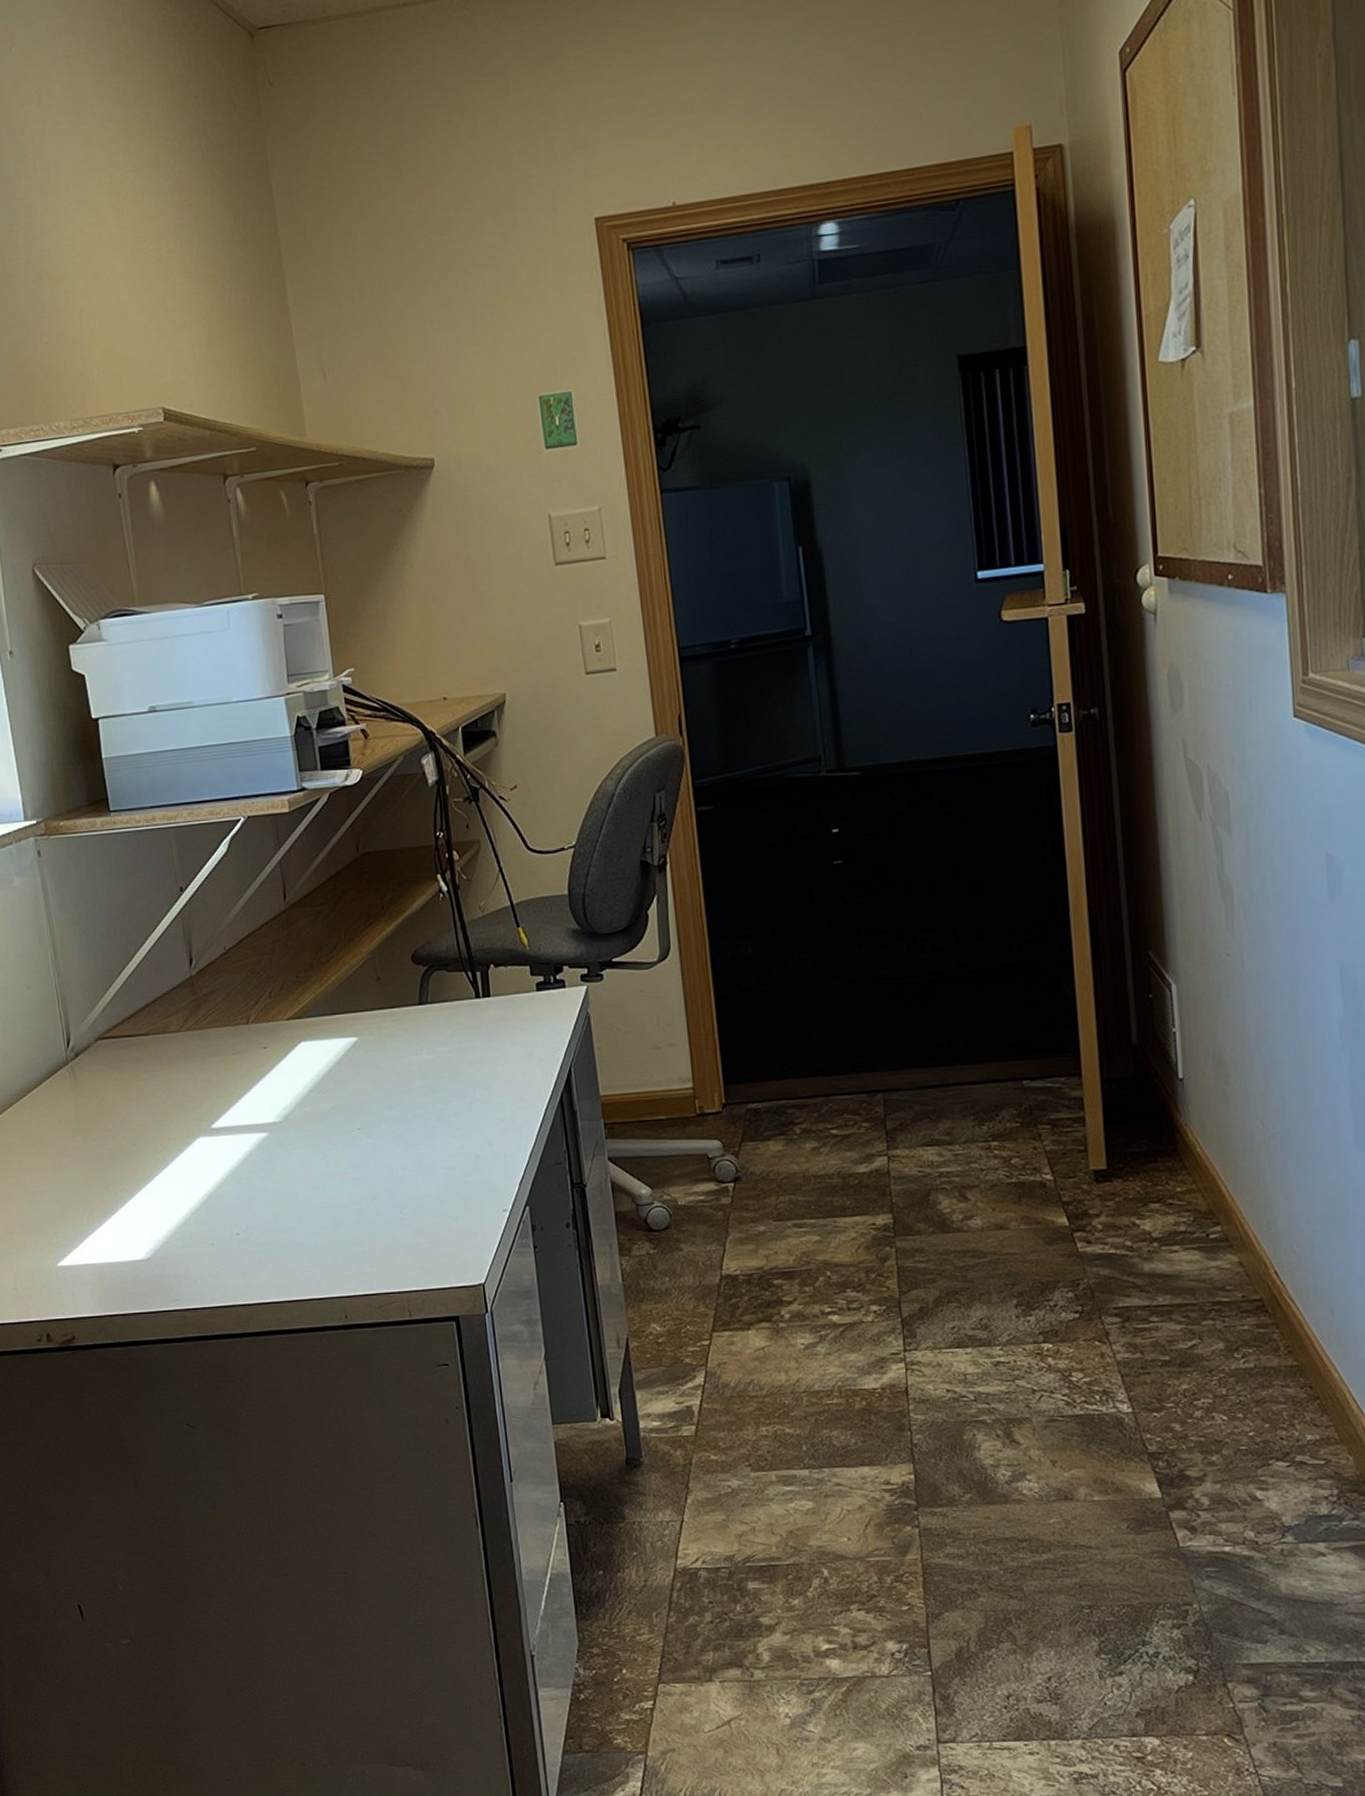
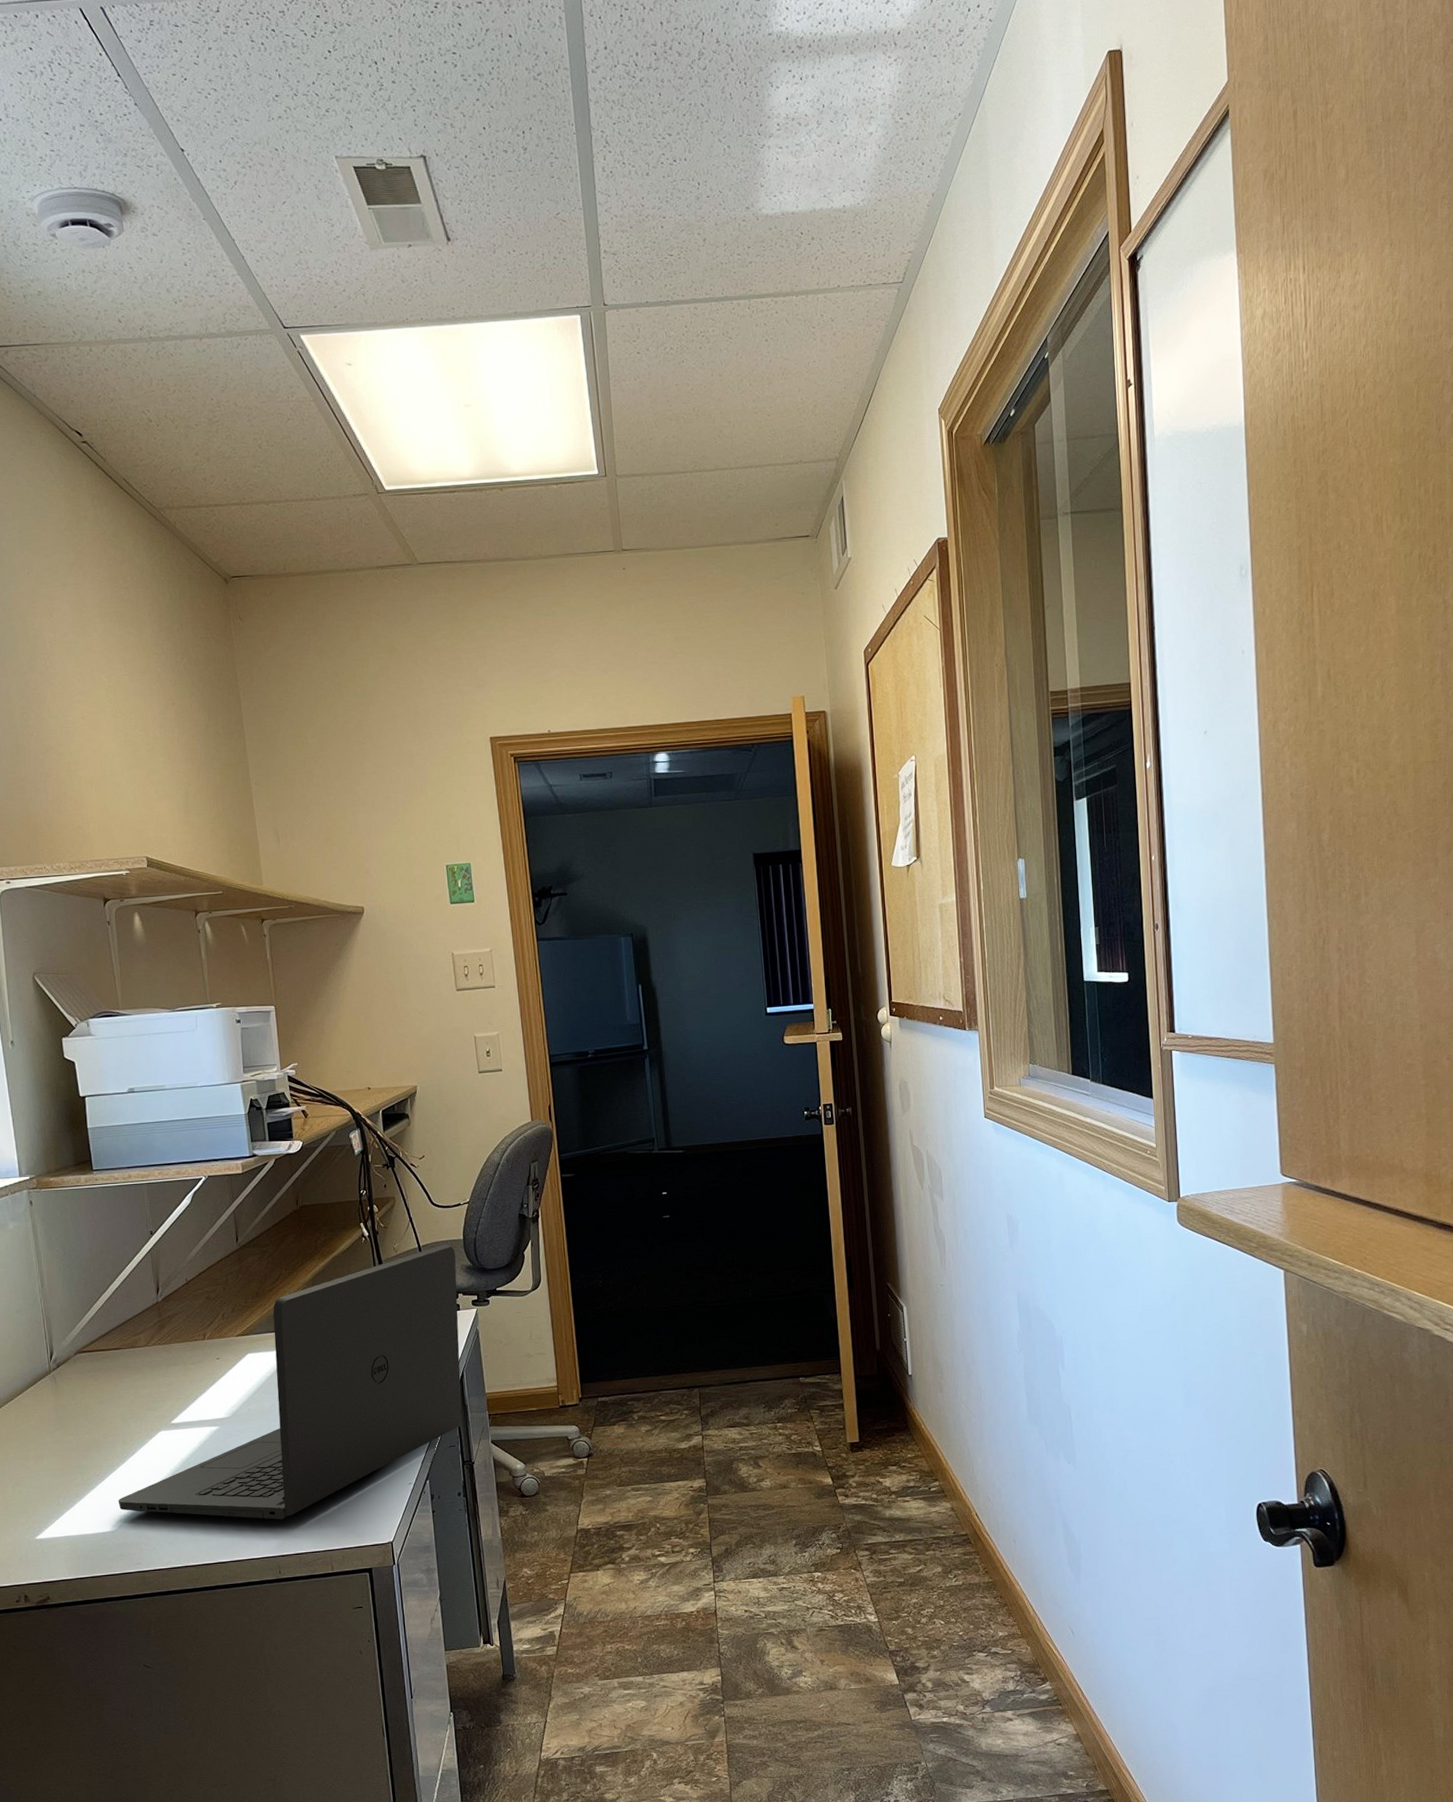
laptop: none [151,900,570,1251] -> present [118,1243,462,1520]

